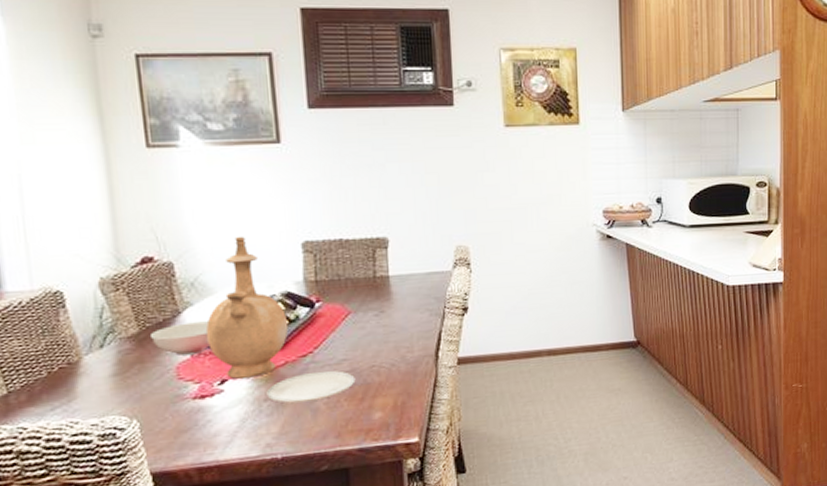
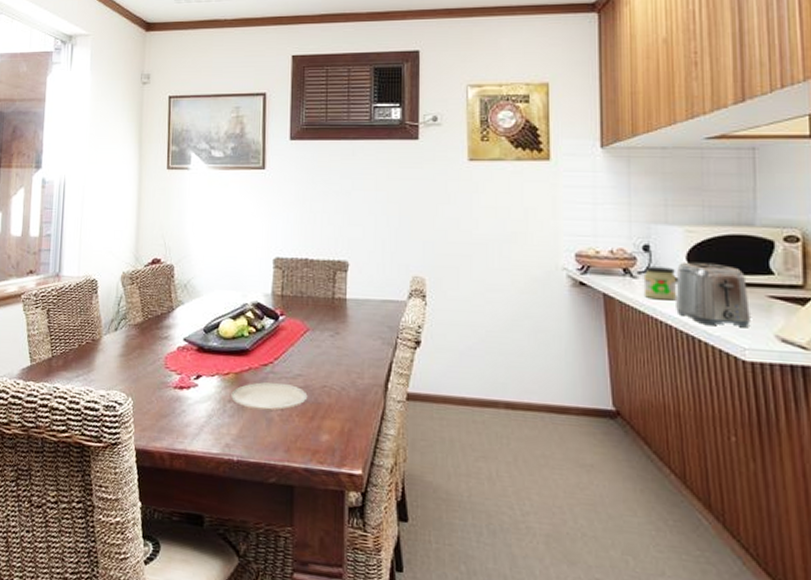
bowl: present [149,321,210,356] -> none [149,319,193,348]
vase: present [205,237,289,379] -> none [190,249,255,378]
jar: none [657,216,682,244] -> present [643,267,678,301]
toaster: none [681,209,733,261] -> present [676,262,750,328]

